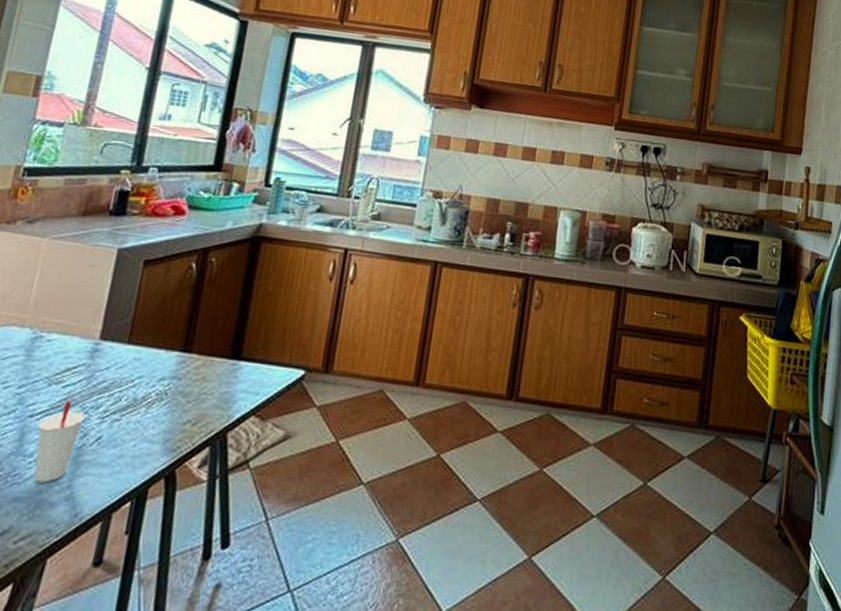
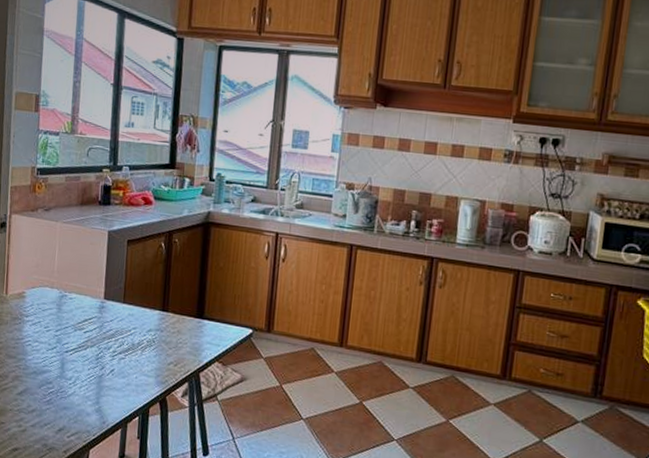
cup: present [34,400,86,483] -> none [71,342,102,399]

